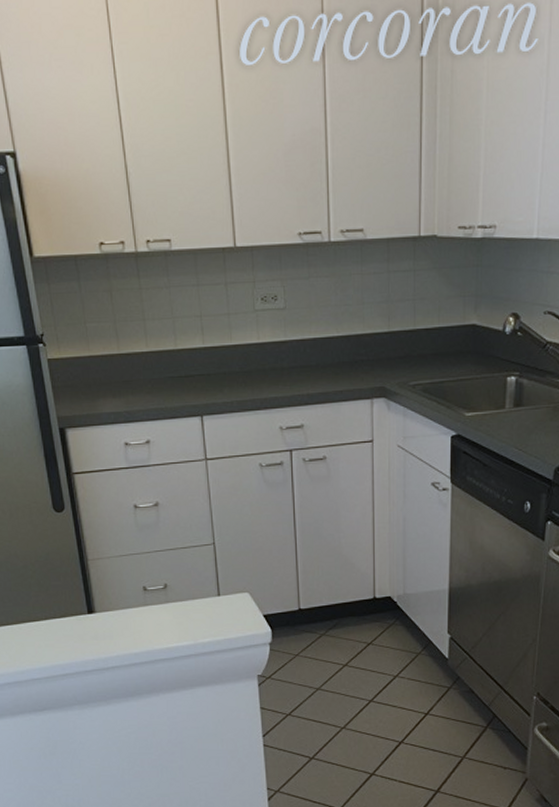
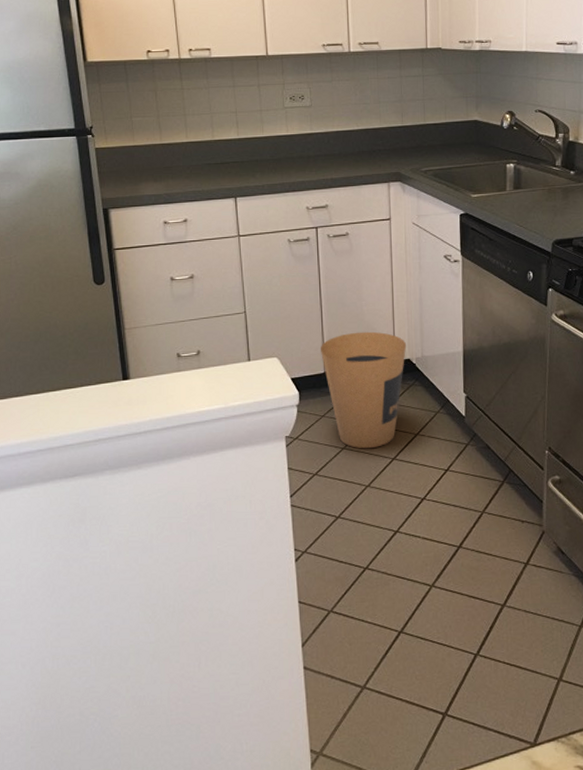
trash can: none [294,566,388,690] -> present [320,331,407,449]

